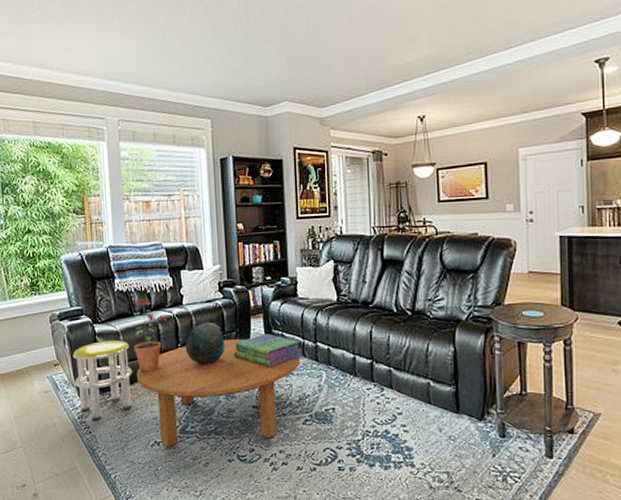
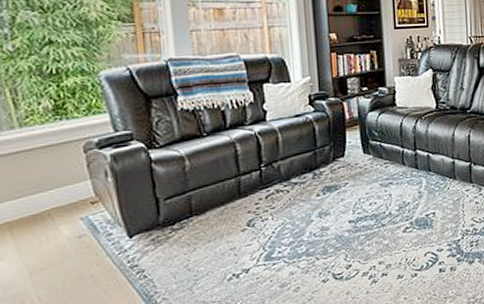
stool: present [72,340,133,420] -> none [118,166,203,262]
potted plant: present [133,297,168,372] -> none [203,115,248,199]
coffee table: present [137,339,301,448] -> none [208,153,400,279]
decorative bowl: present [185,321,225,364] -> none [269,137,318,184]
stack of books: present [234,333,303,368] -> none [327,145,402,180]

